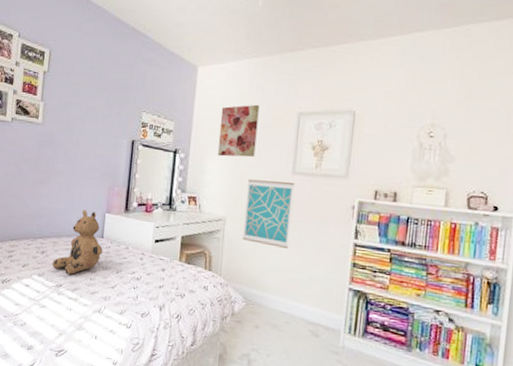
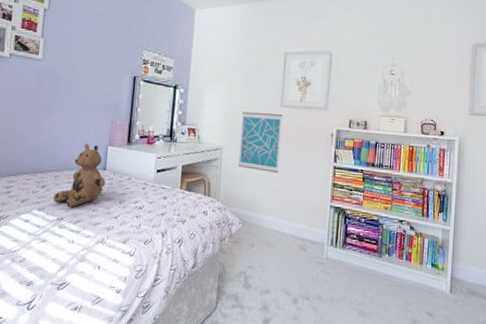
wall art: present [217,104,260,157] -> none [214,44,251,92]

